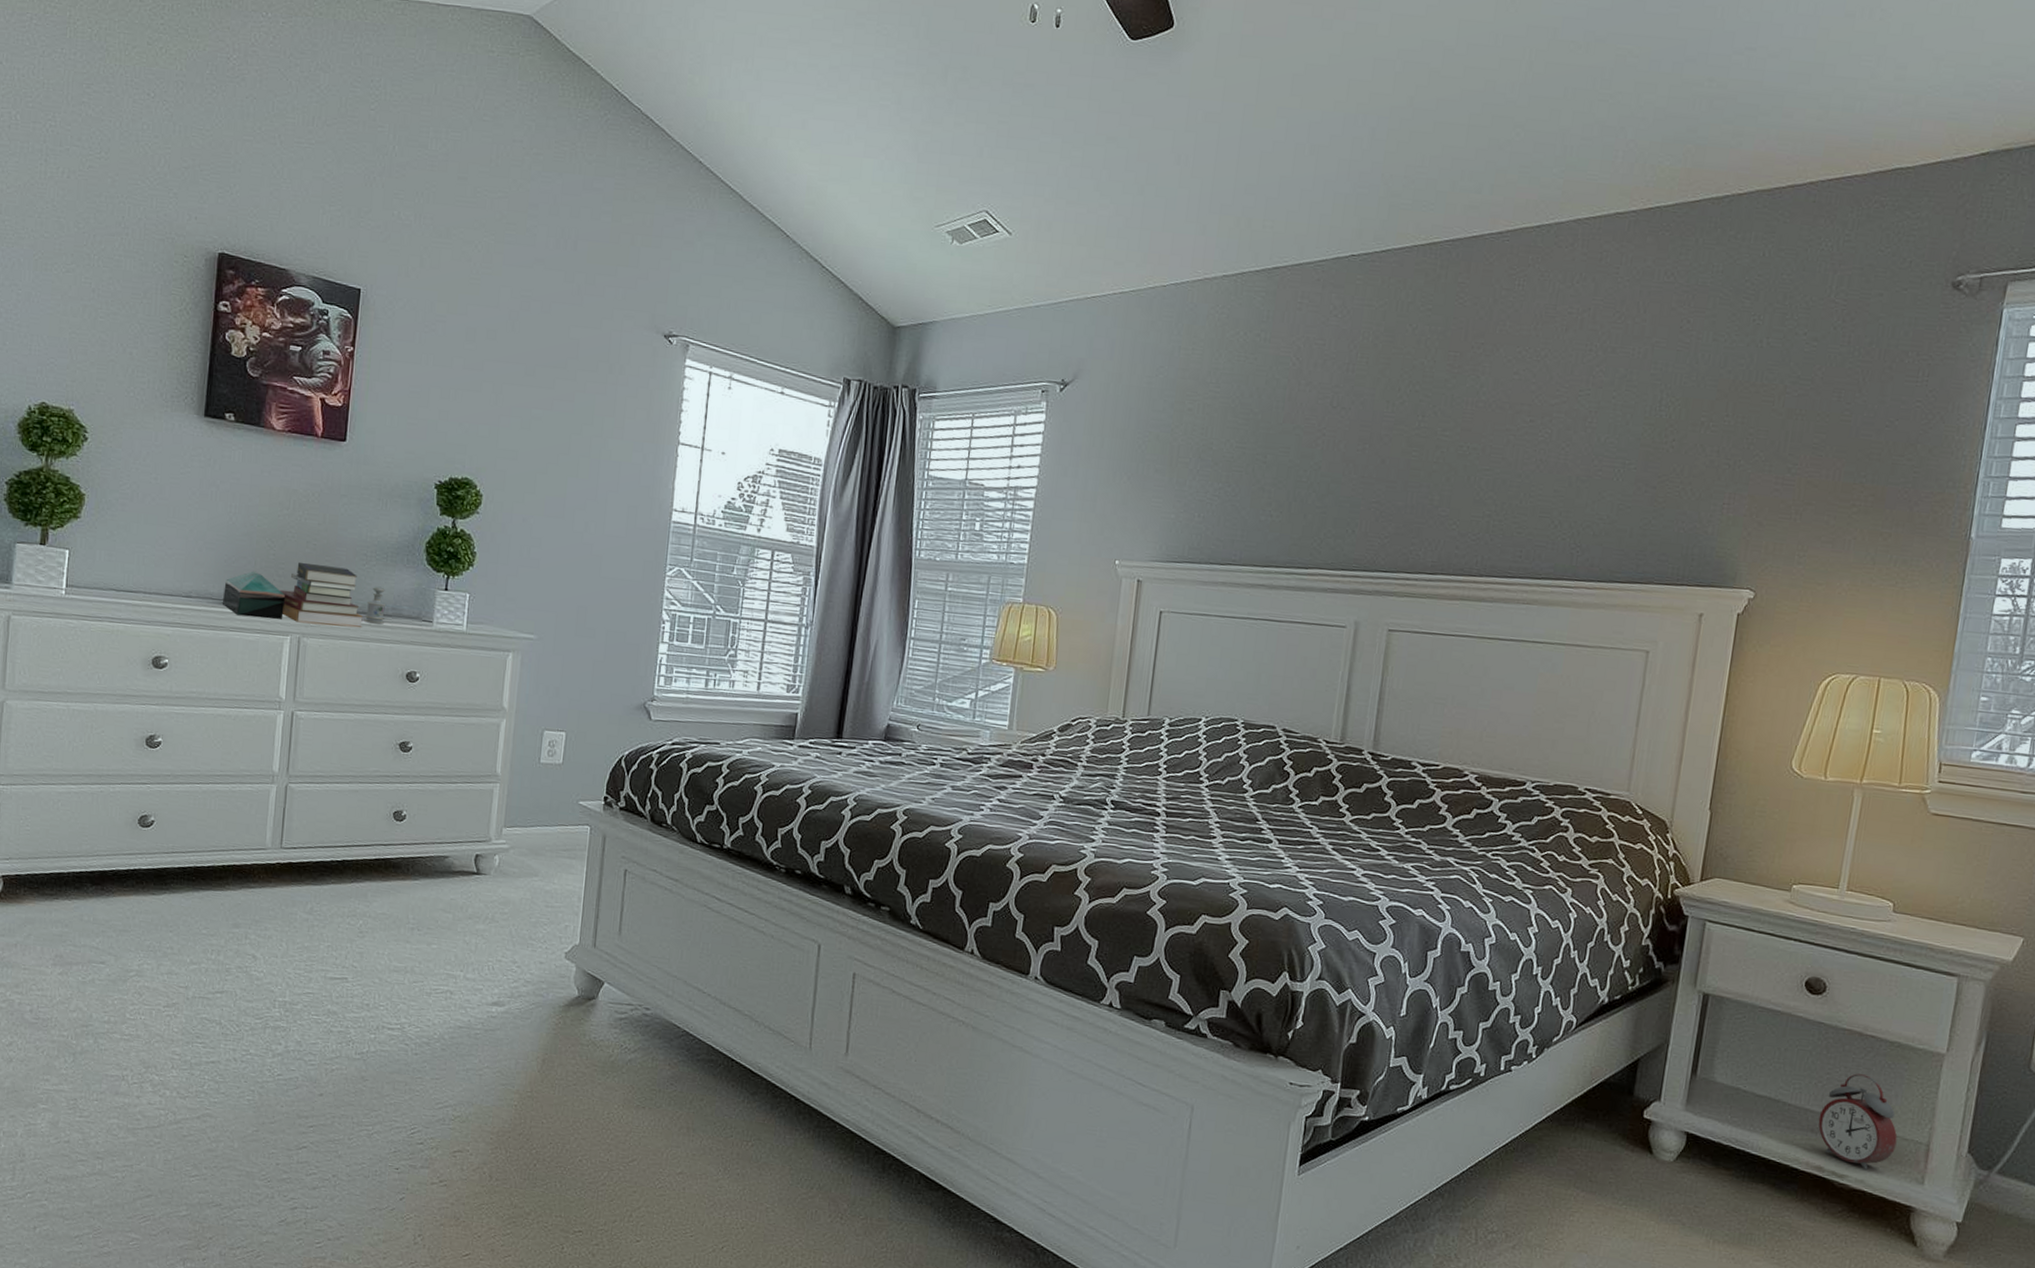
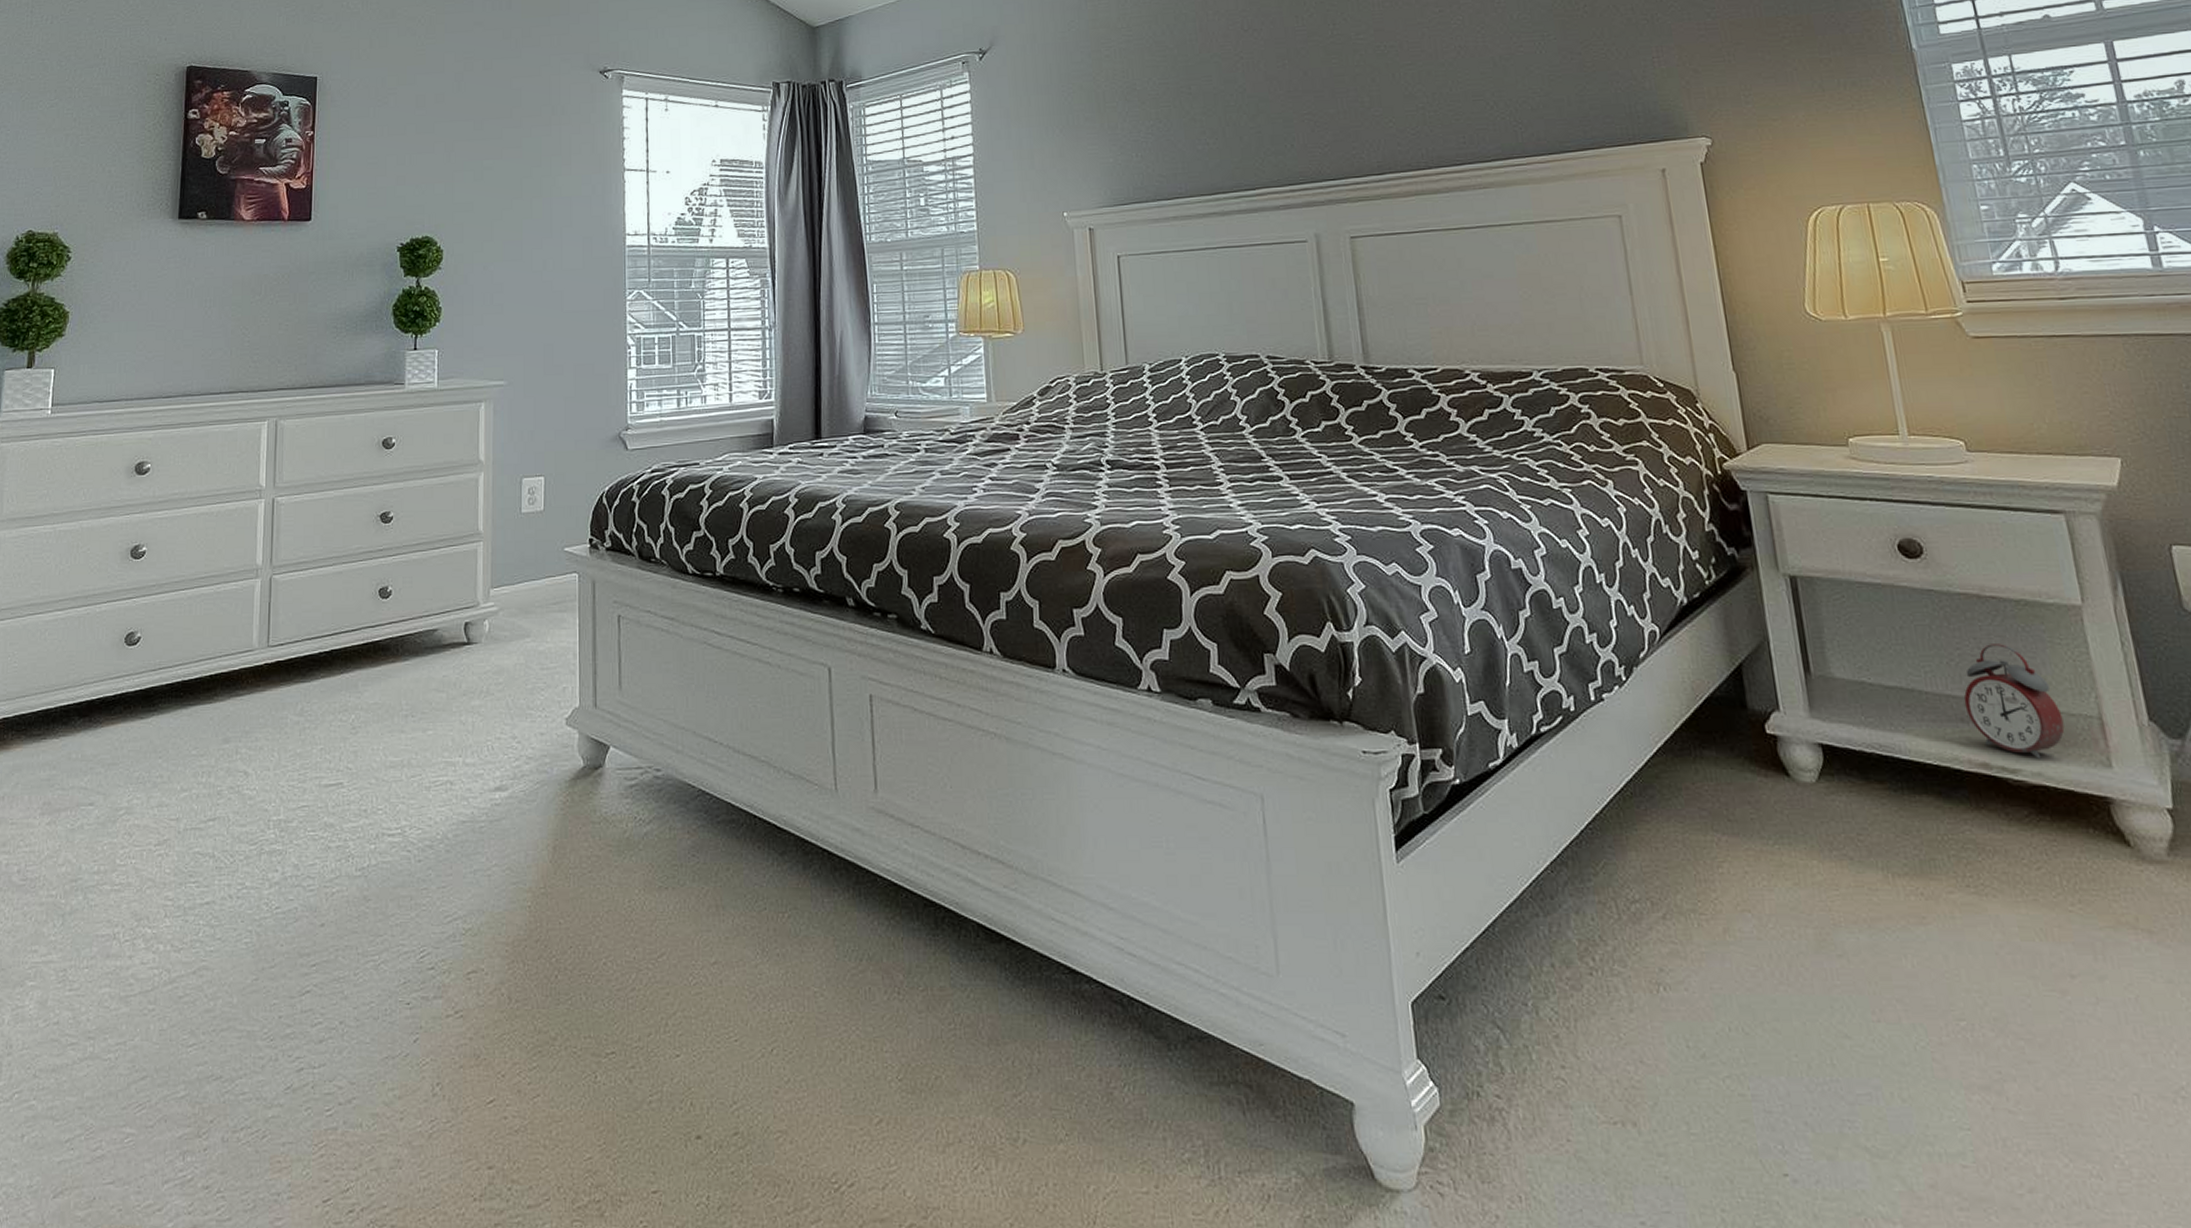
jewelry box: present [223,570,286,621] -> none [201,360,262,408]
books: present [279,562,363,629] -> none [255,344,337,406]
perfume bottle: present [364,586,387,625] -> none [338,356,359,396]

